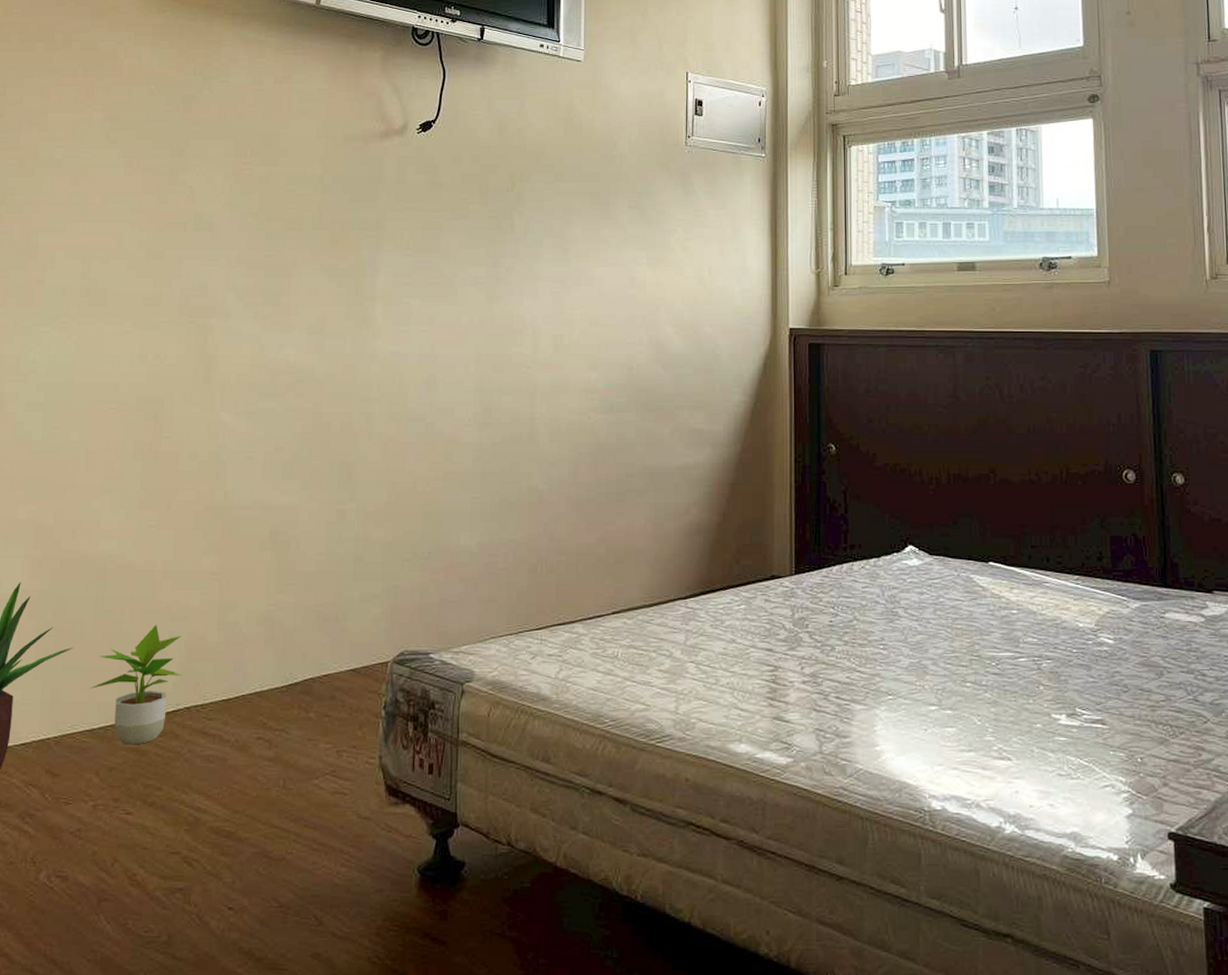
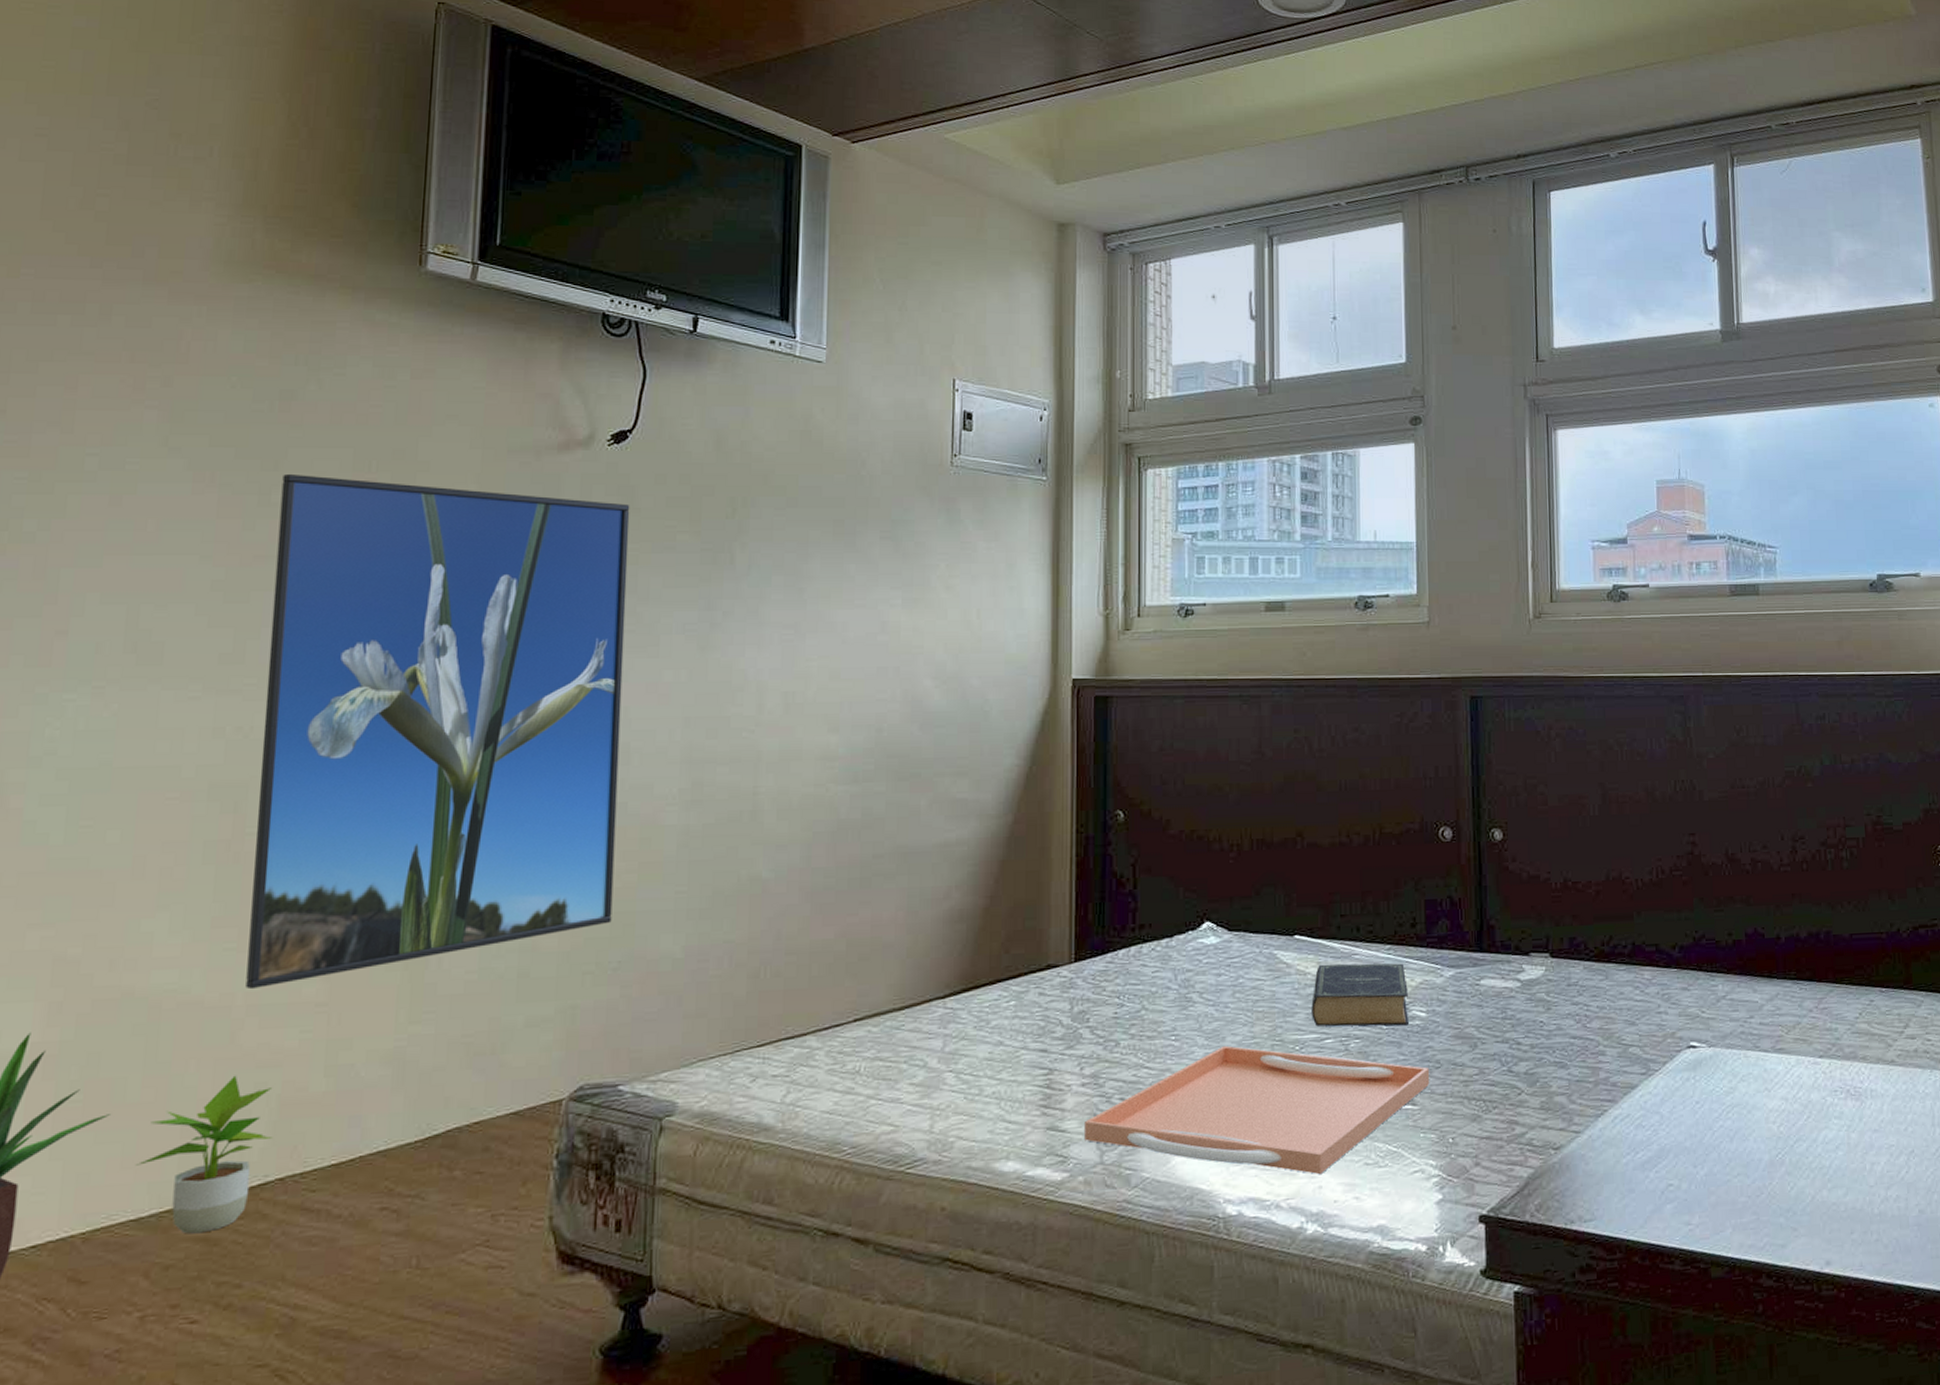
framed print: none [163,159,434,559] -> present [245,473,630,990]
serving tray: none [806,657,1119,781] -> present [1085,1045,1430,1175]
book: none [1006,589,1097,651] -> present [1311,963,1409,1027]

